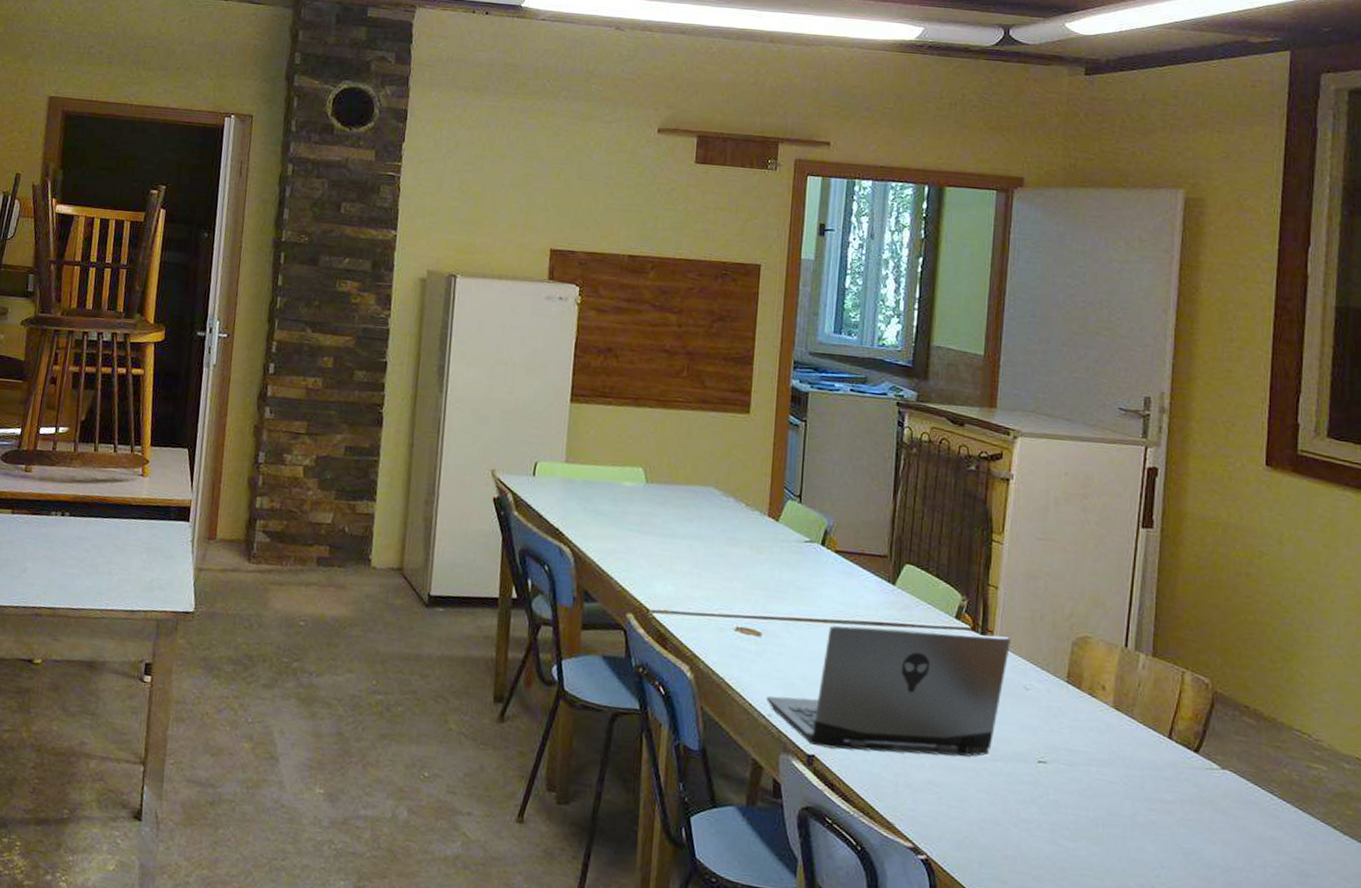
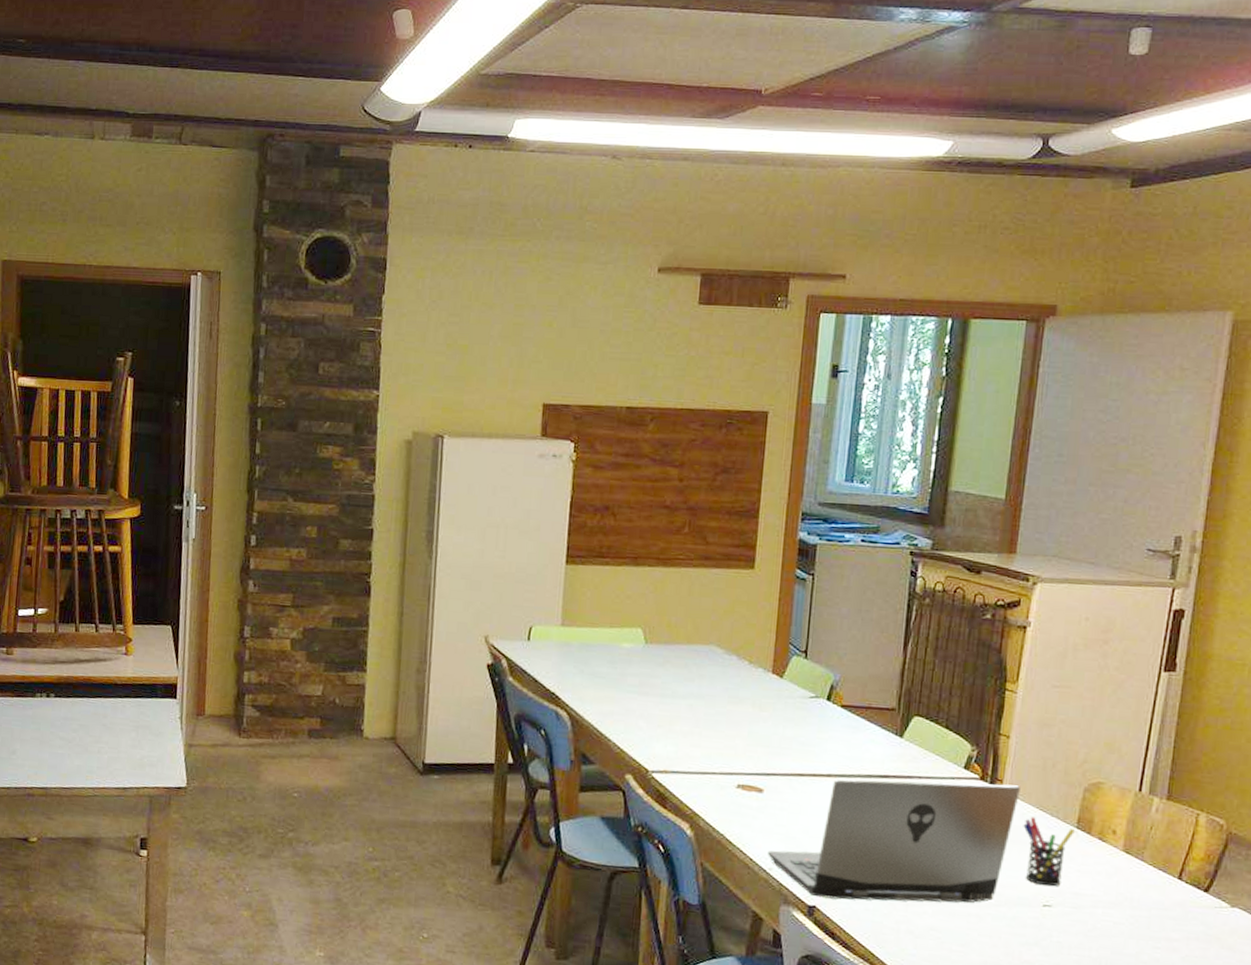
pen holder: none [1015,669,1065,743] -> present [1023,817,1075,887]

